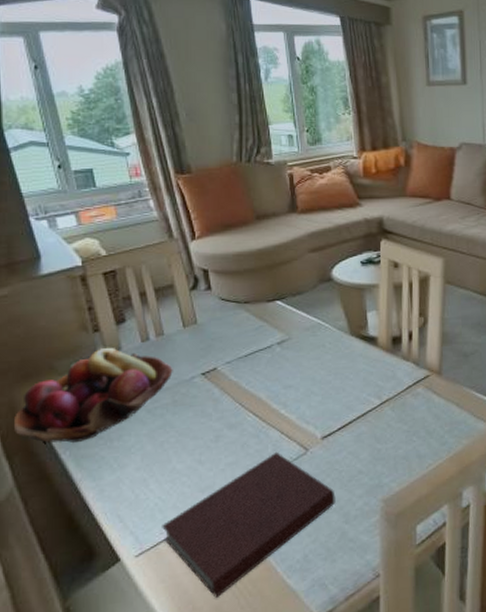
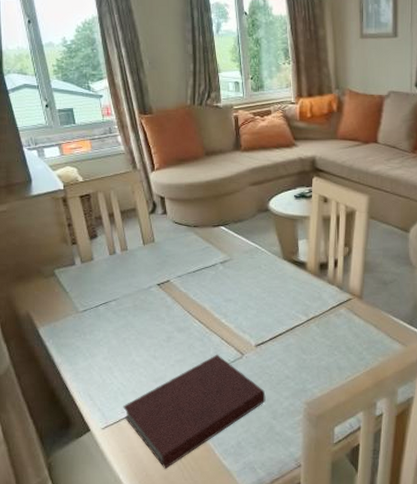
fruit basket: present [13,347,173,443] -> none [10,257,134,333]

